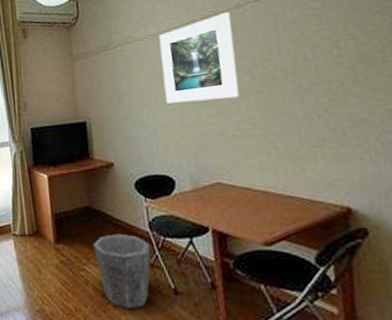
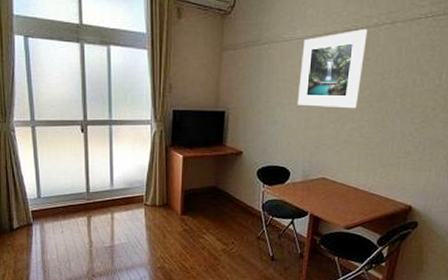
waste bin: present [93,233,151,308] -> none [213,211,260,269]

